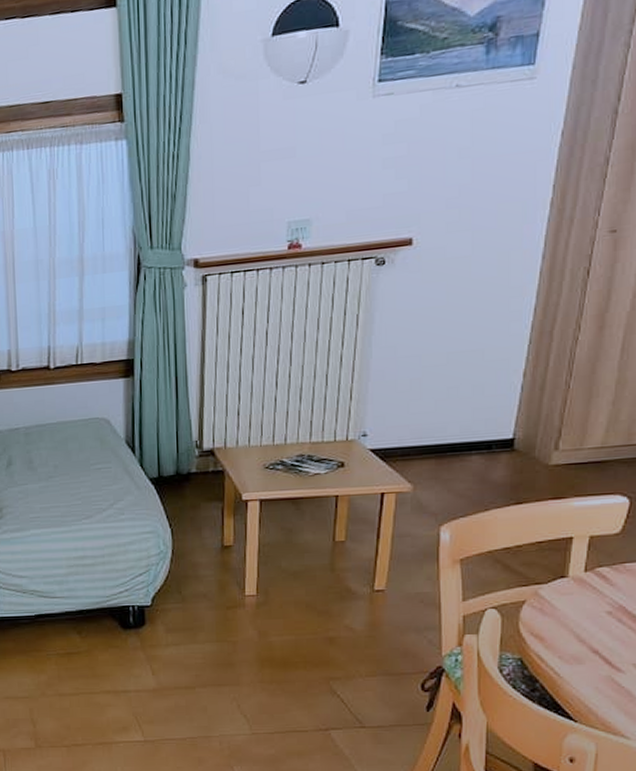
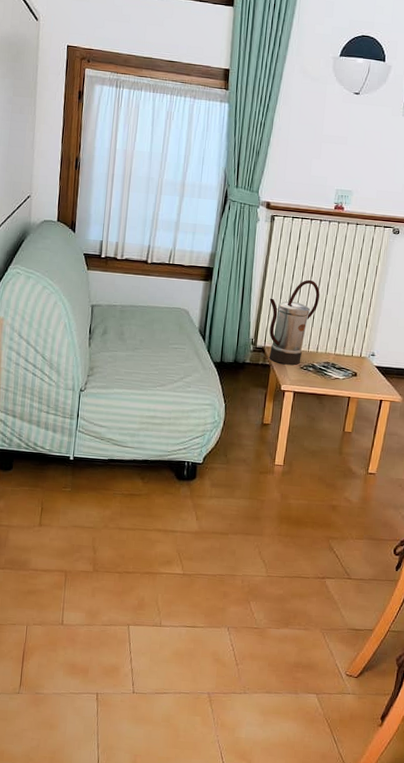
watering can: none [213,350,282,467] -> present [269,279,320,365]

